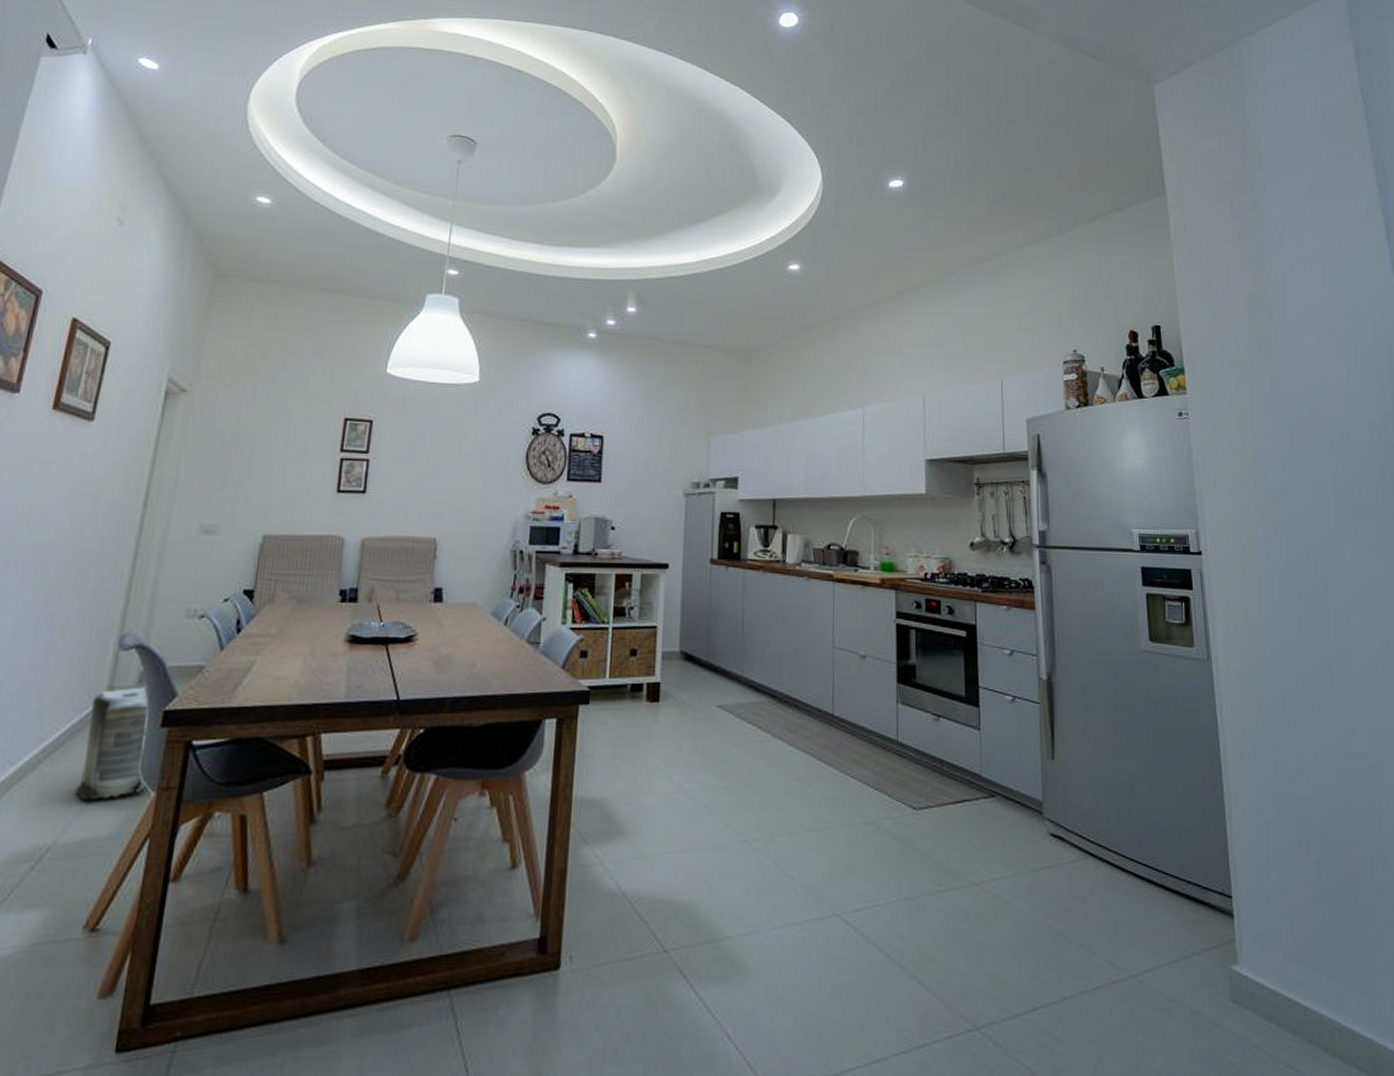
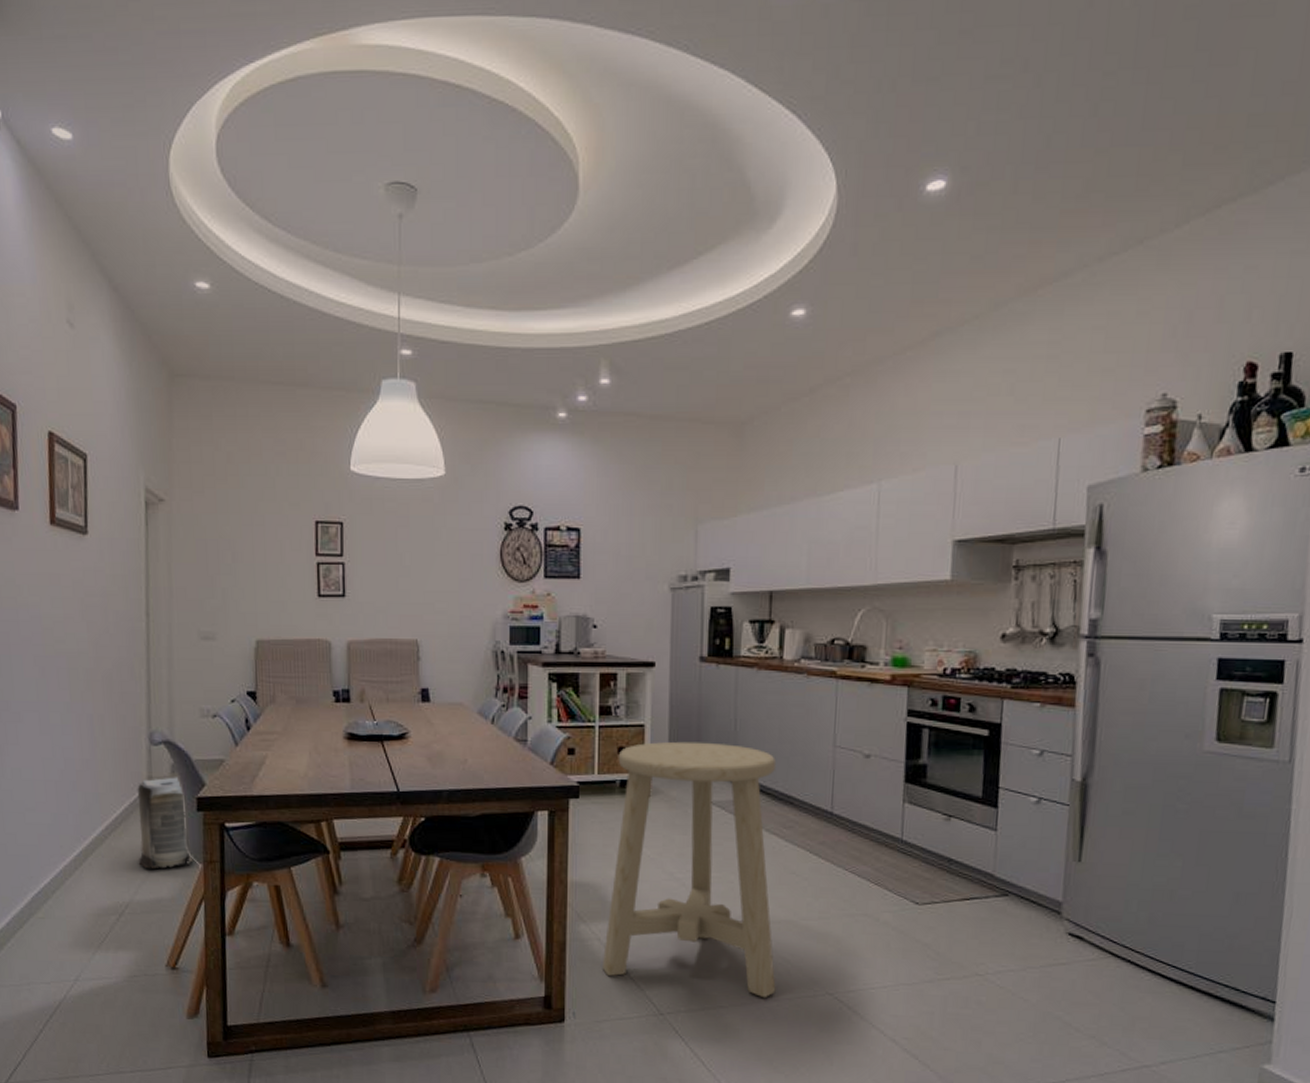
stool: none [603,643,783,925] -> present [601,741,777,998]

